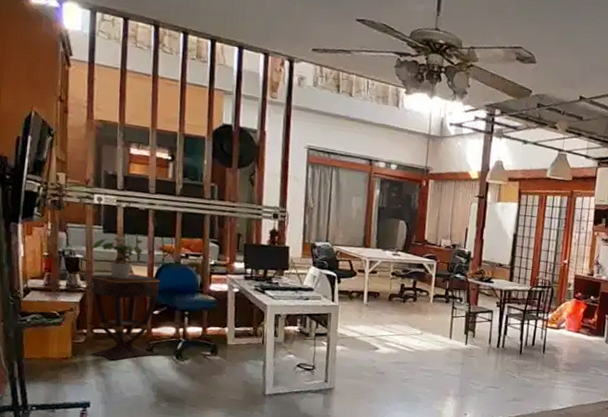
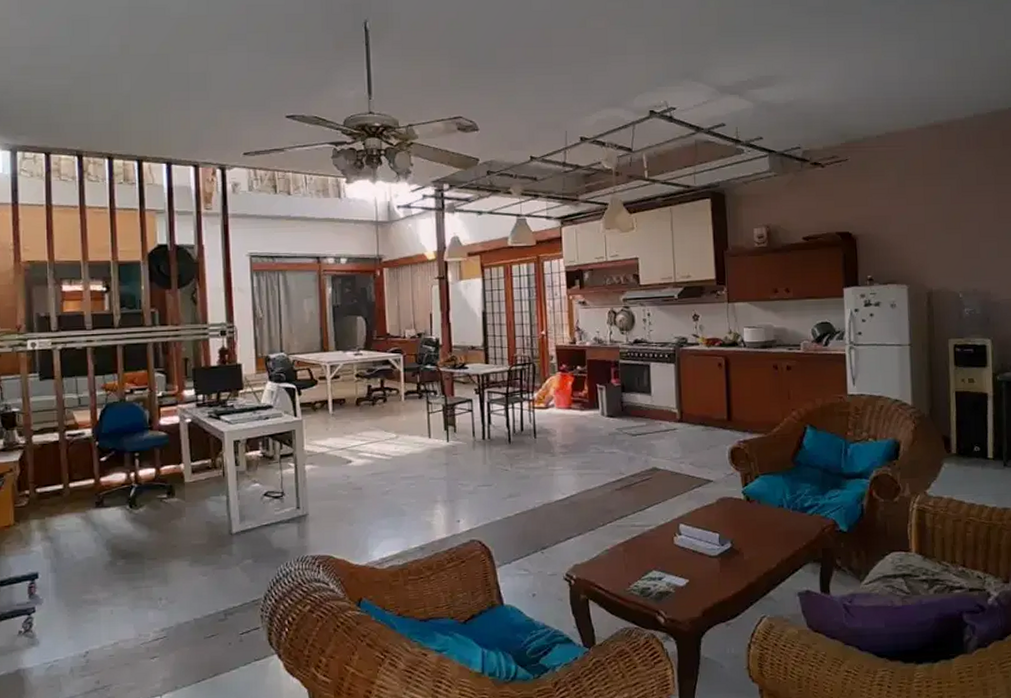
side table: present [91,274,160,361] -> none [29,420,105,521]
potted plant: present [92,237,148,279] -> none [29,381,89,429]

